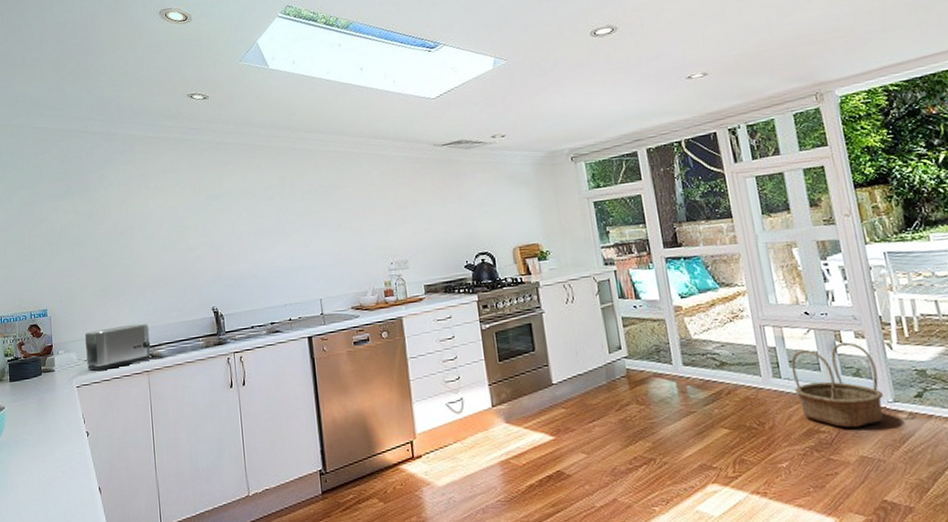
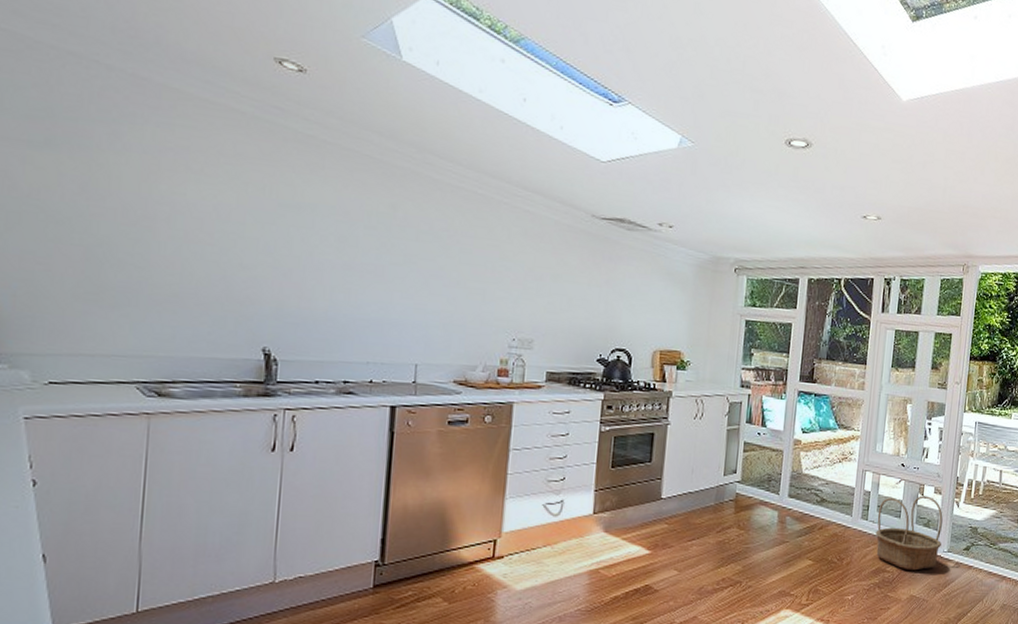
toaster: present [85,323,151,371] -> none [46,345,161,403]

